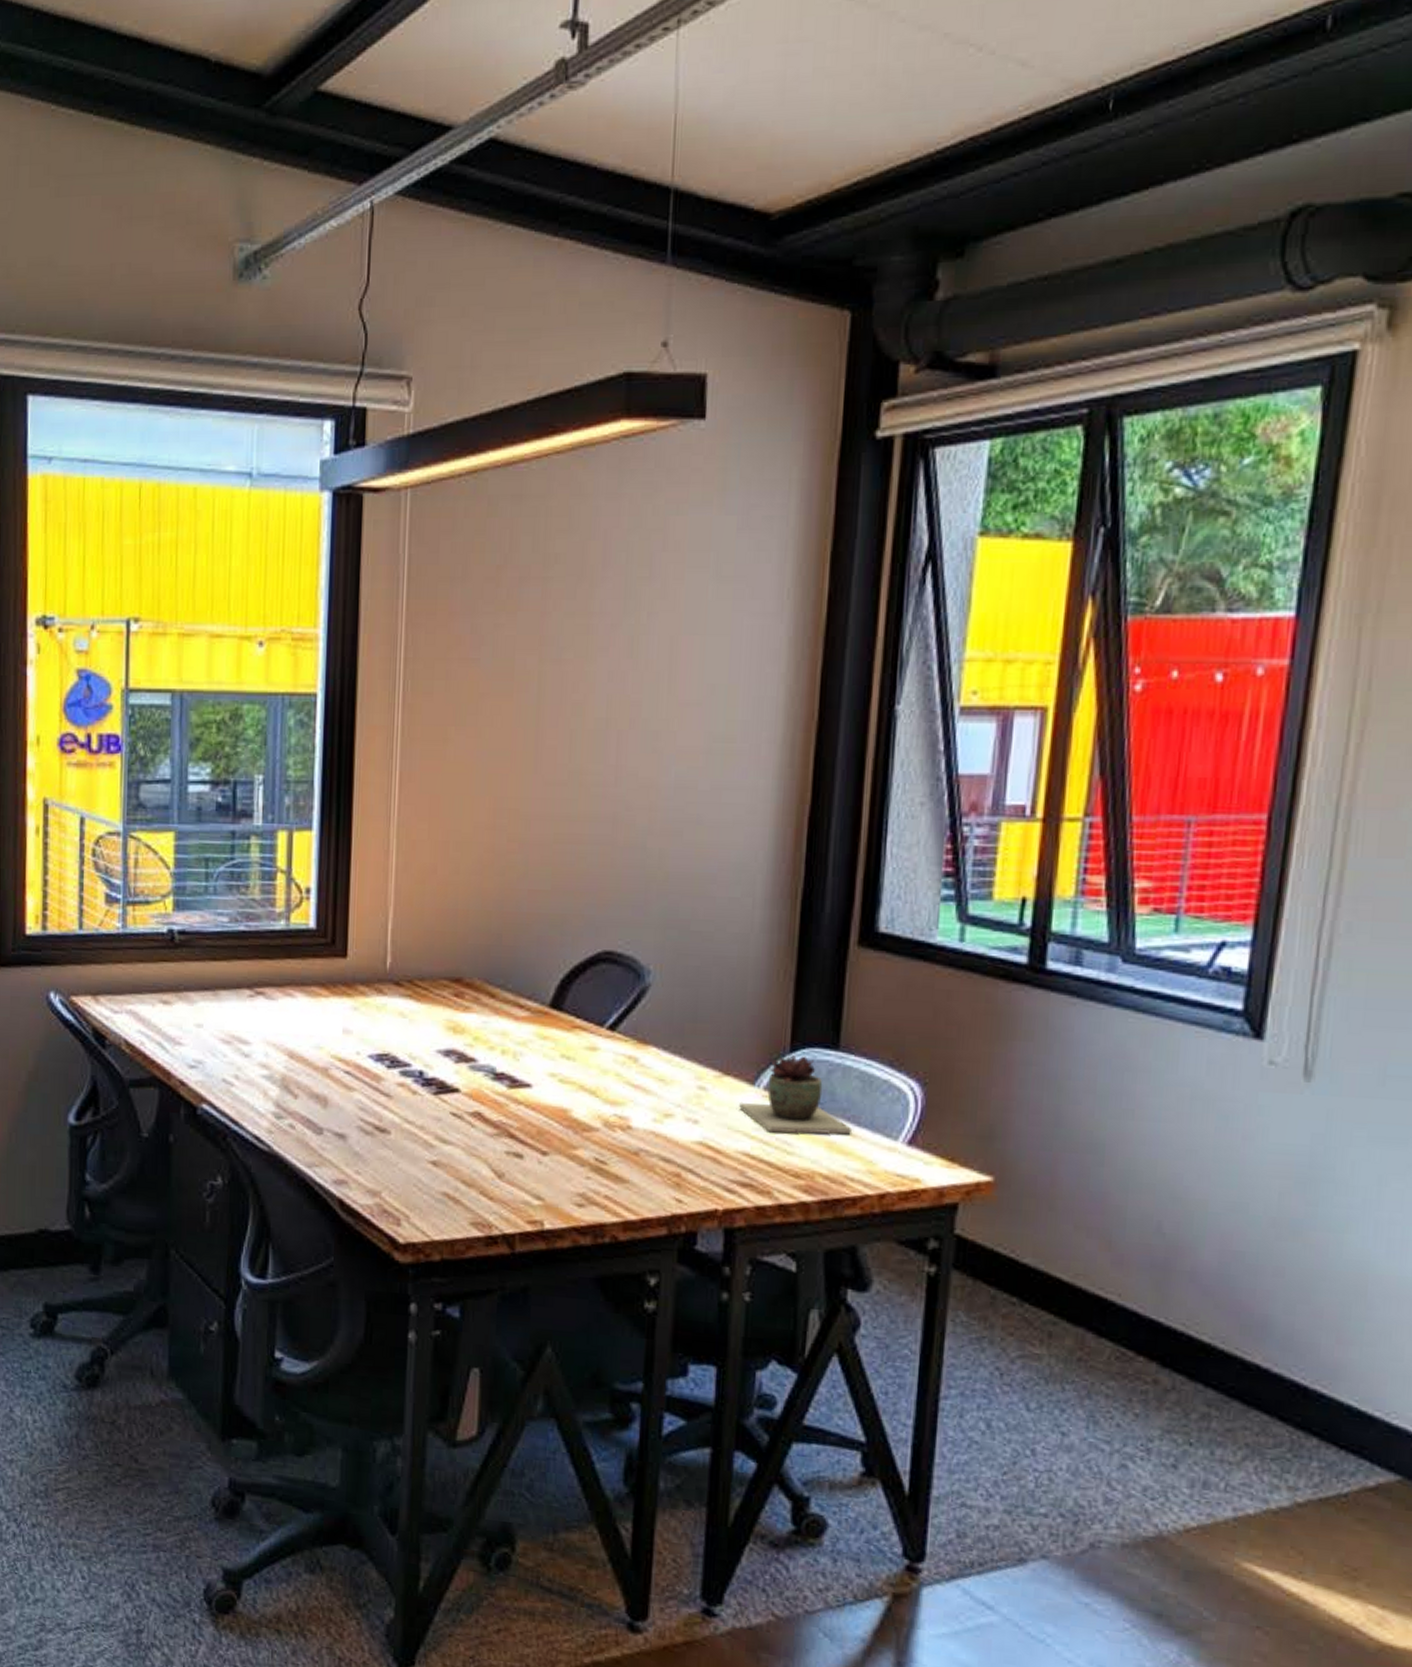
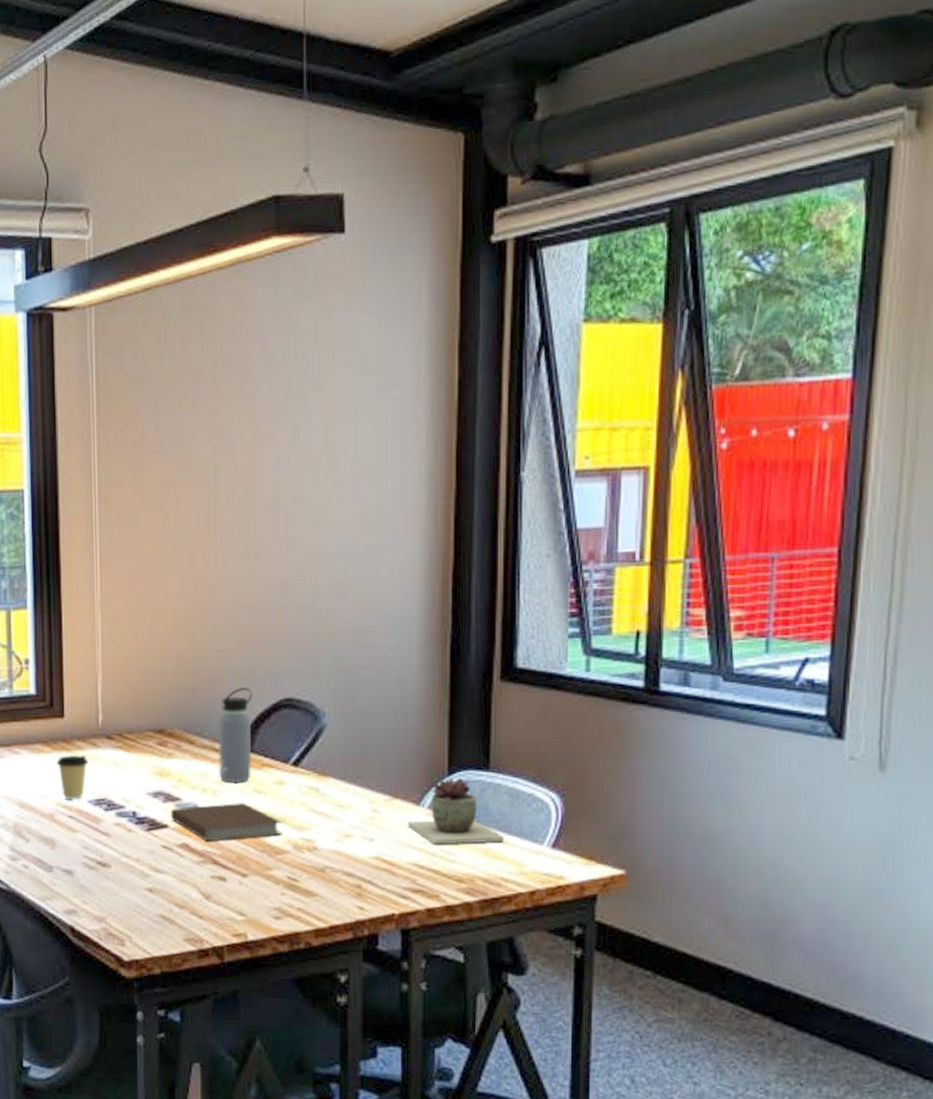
coffee cup: none [335,1001,372,1053] -> present [56,755,89,800]
notebook: none [463,1068,593,1112] -> present [171,803,283,842]
water bottle: none [521,936,567,1046] -> present [218,688,253,783]

